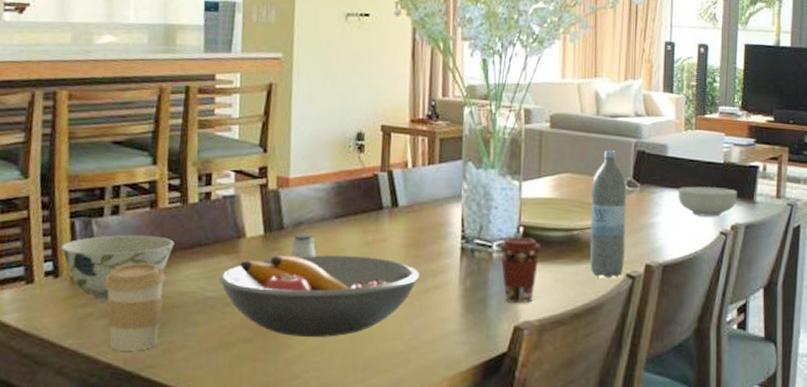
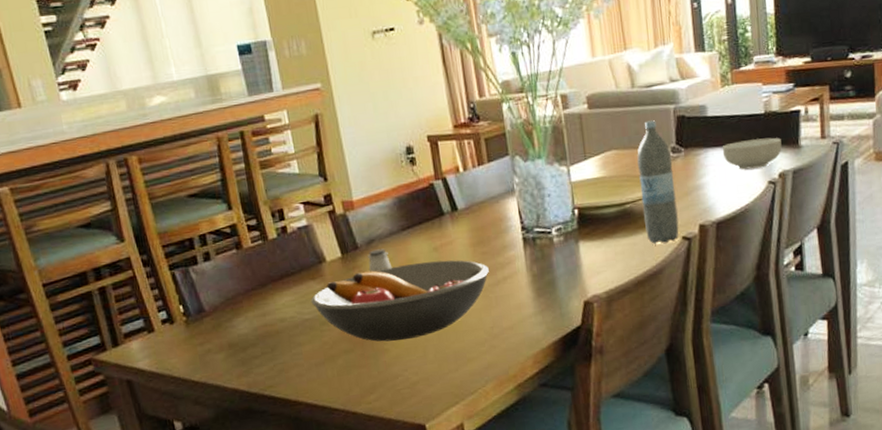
bowl: present [61,234,175,303] -> none [169,273,265,339]
coffee cup: present [104,262,166,351] -> none [213,298,272,377]
coffee cup: present [498,237,542,304] -> none [557,218,598,281]

